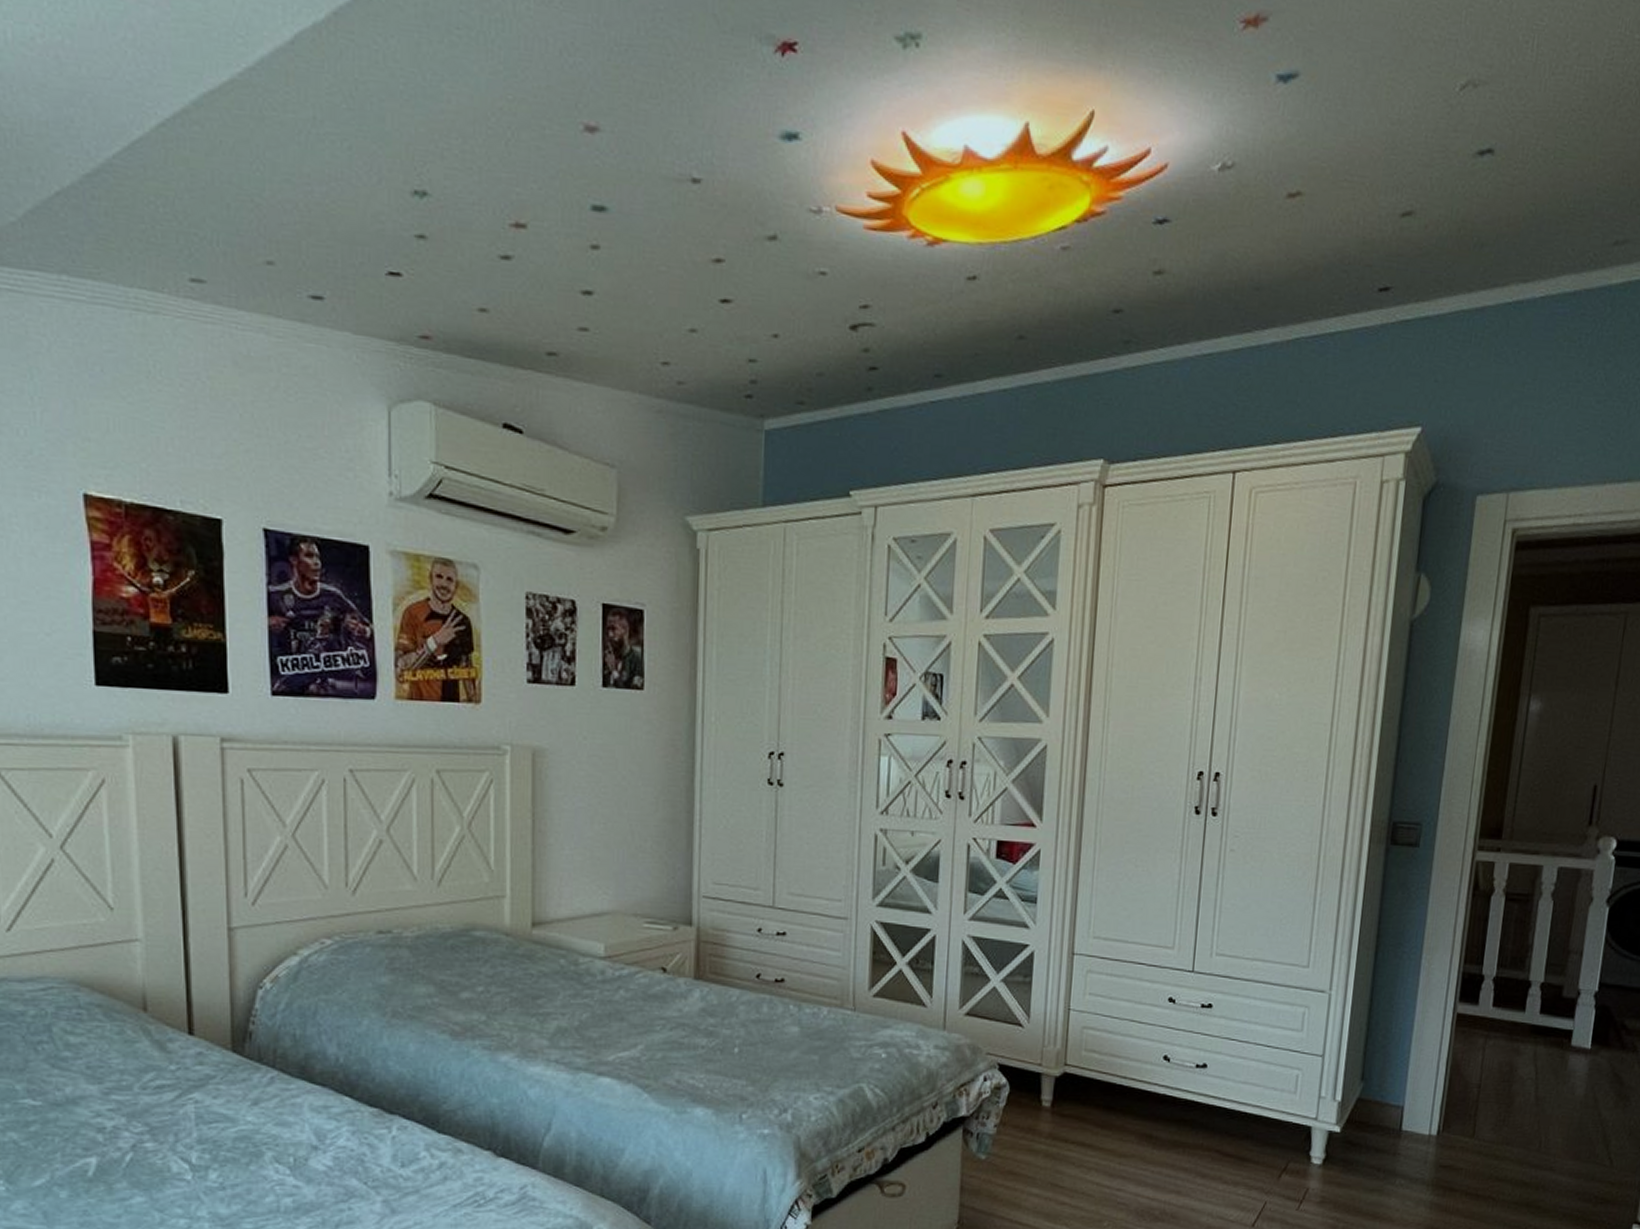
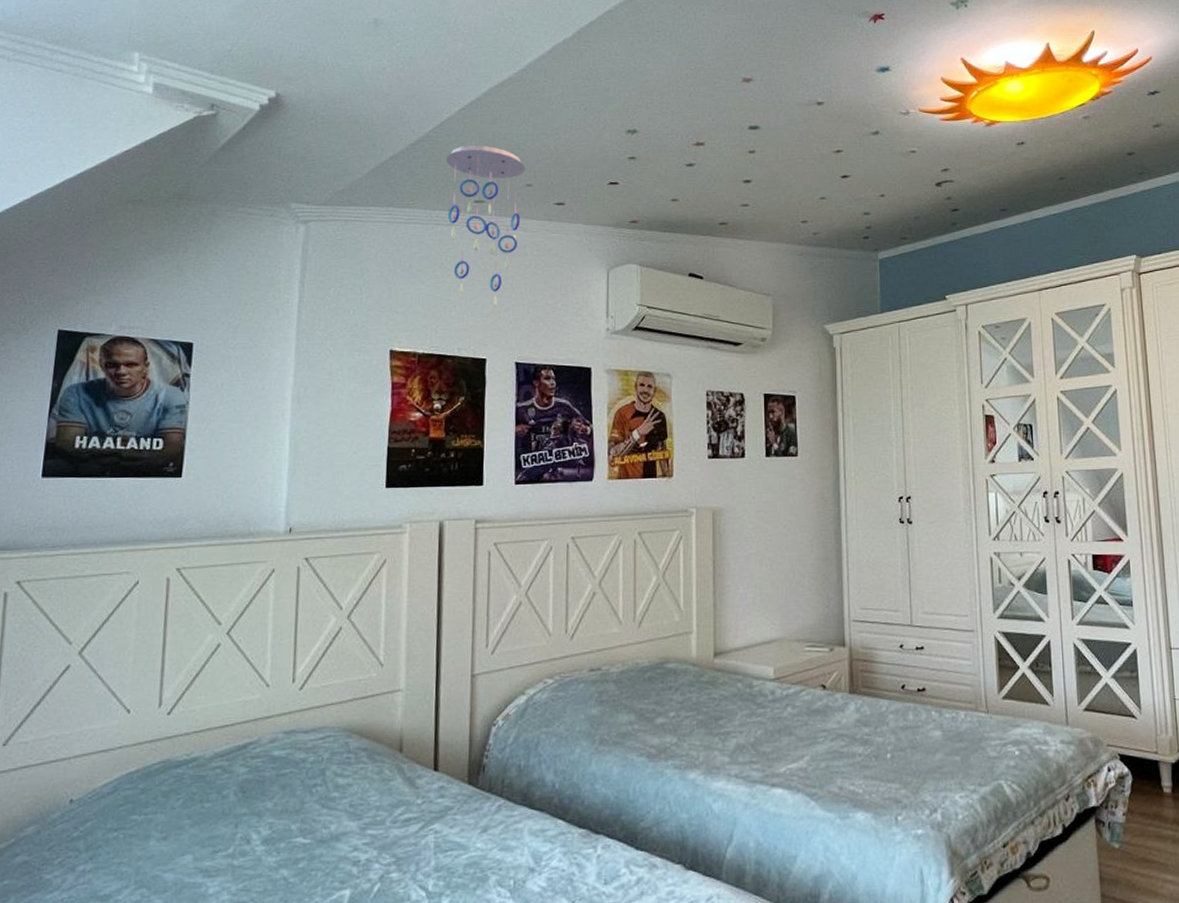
ceiling mobile: none [142,186,264,446] -> present [446,145,526,307]

